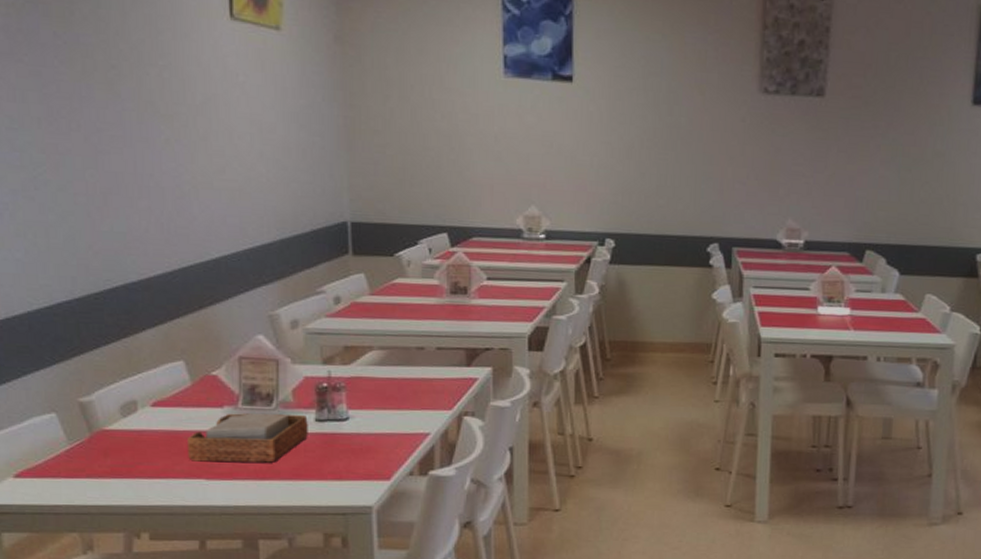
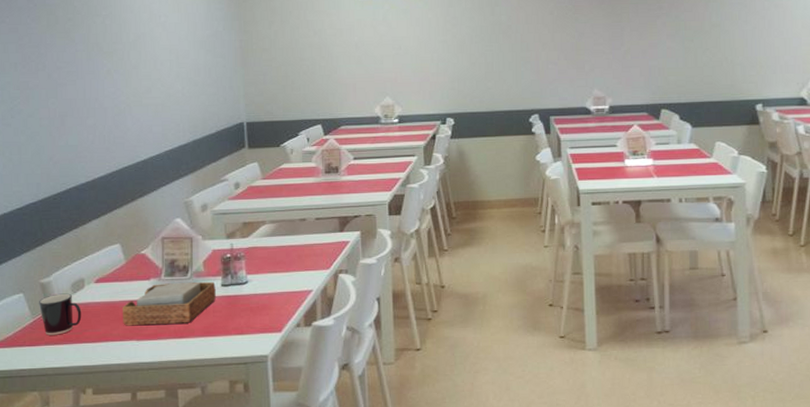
mug: none [76,416,134,467] -> present [38,293,82,335]

